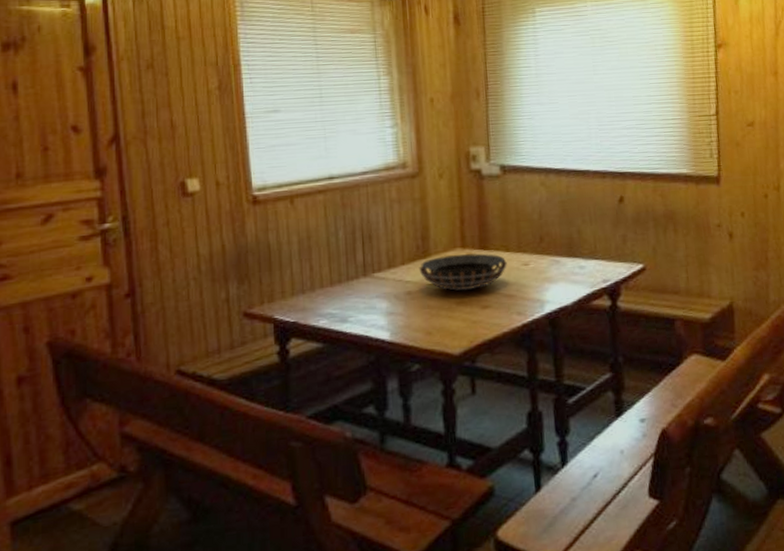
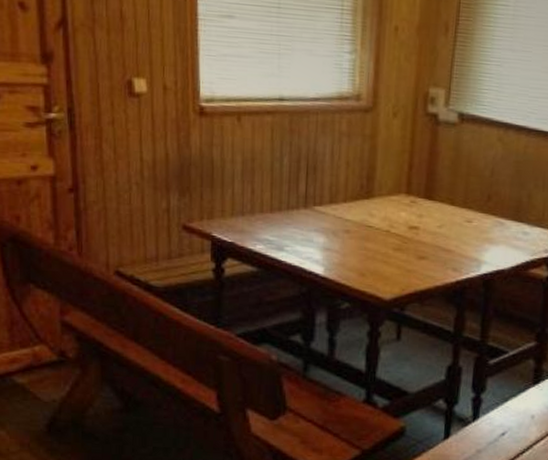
decorative bowl: present [419,253,507,291] -> none [360,199,450,239]

